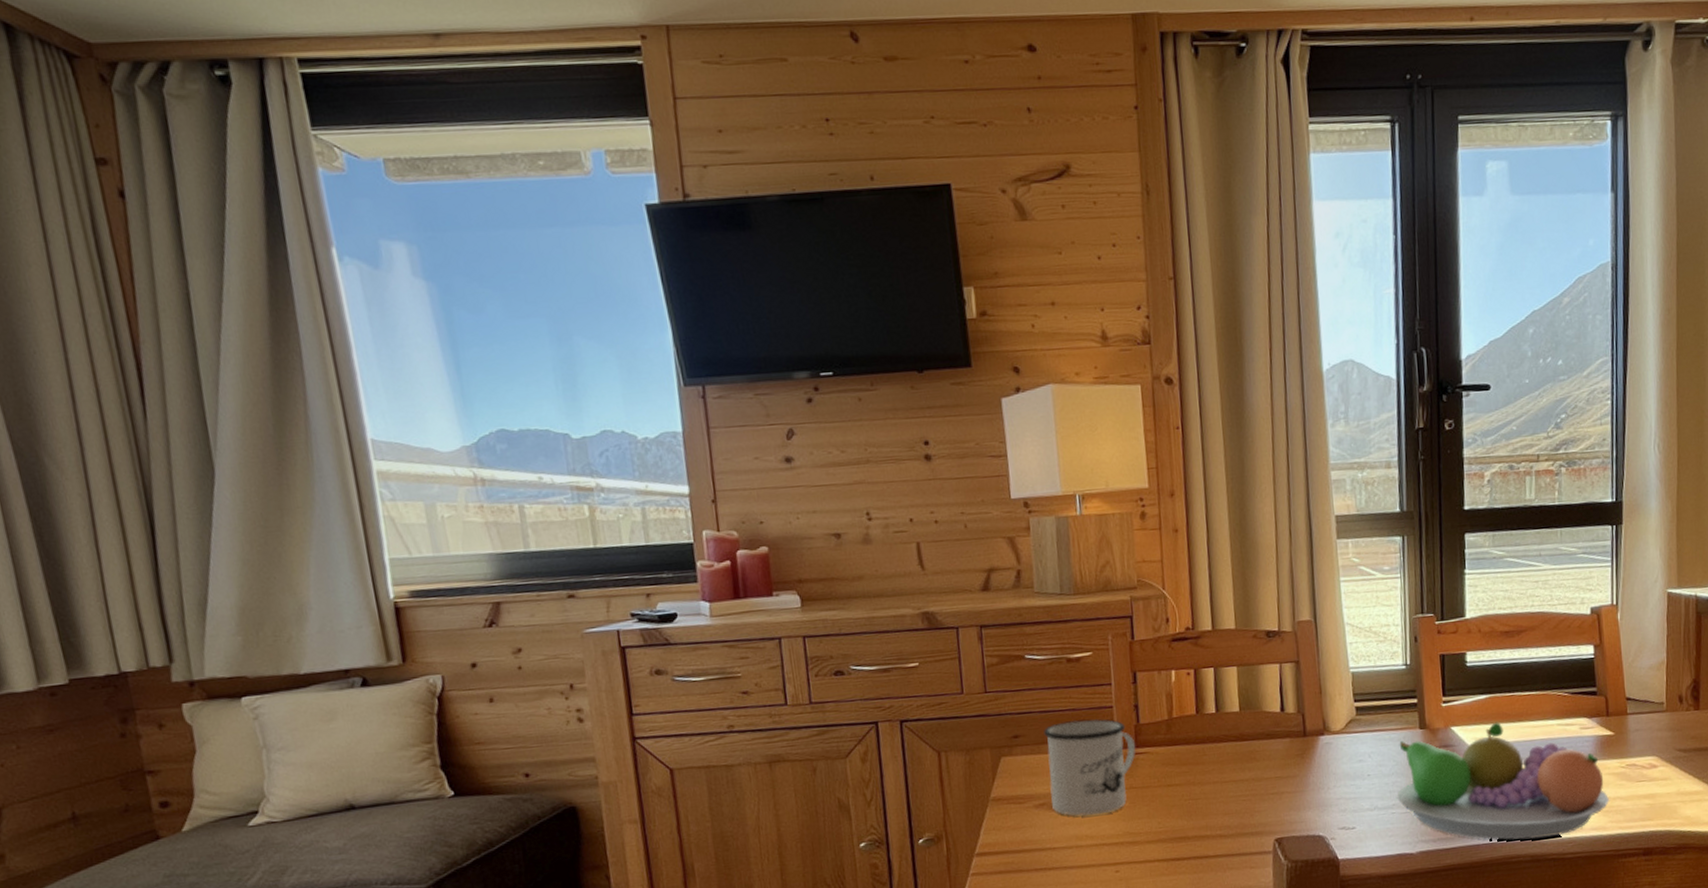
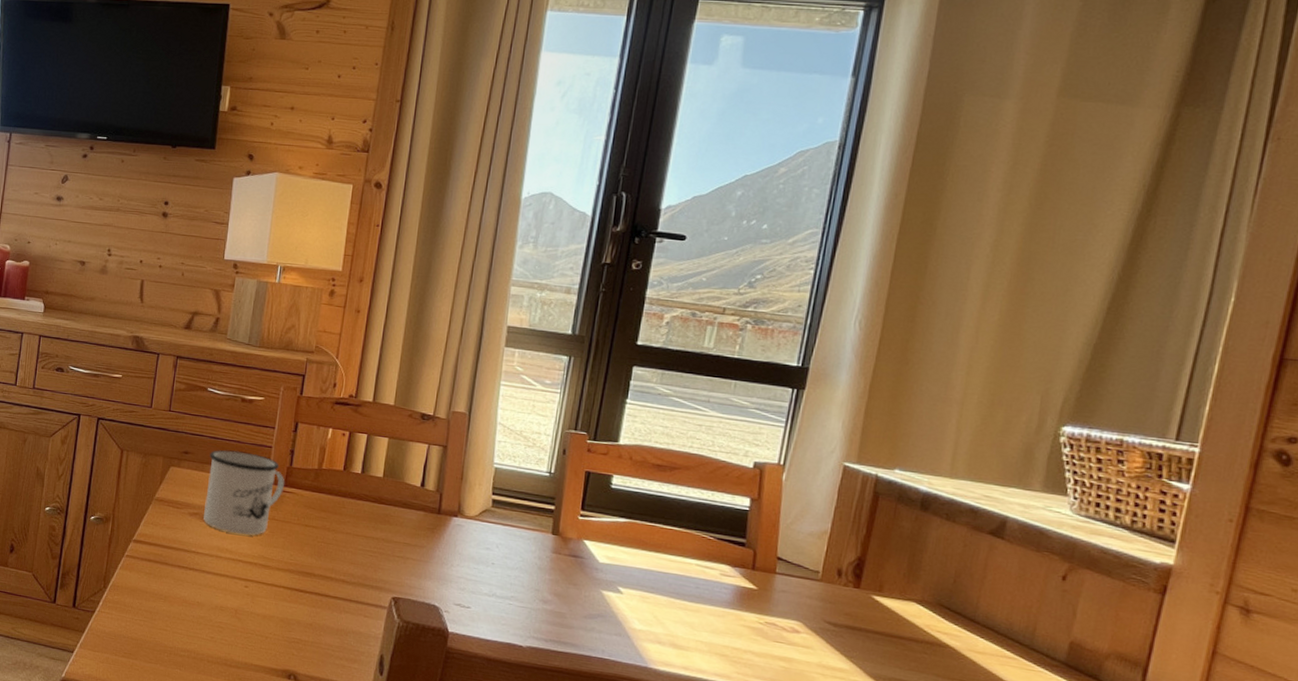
fruit bowl: present [1397,722,1610,841] -> none [516,540,740,672]

